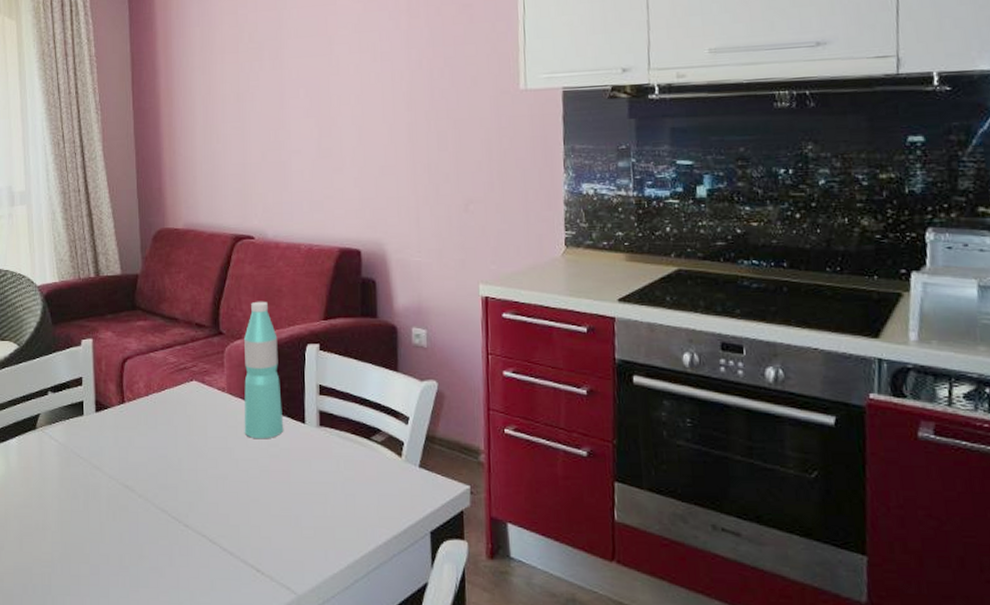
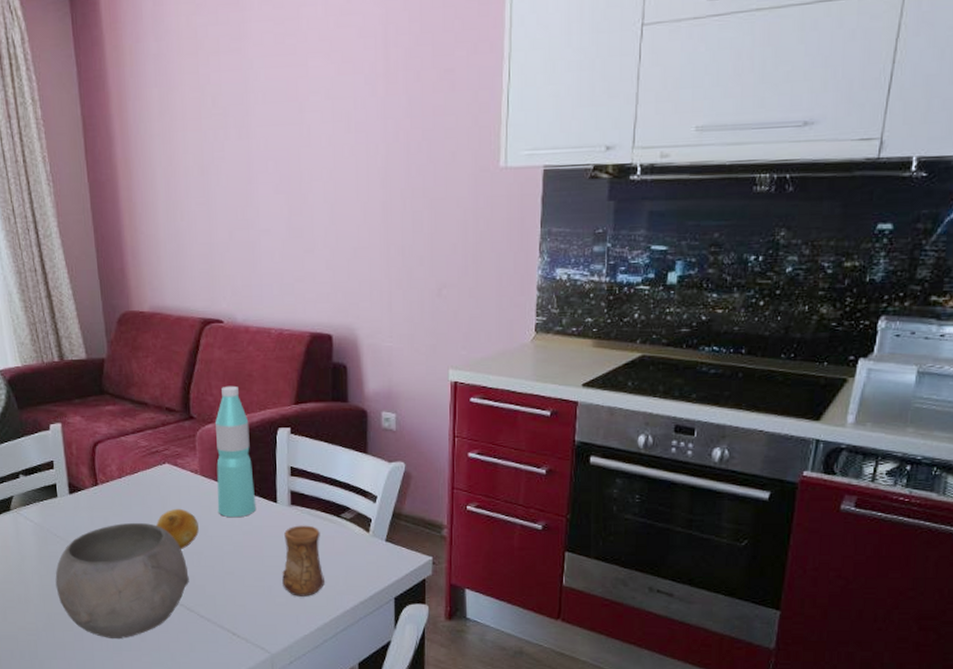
bowl: none [75,443,212,573] -> present [55,522,189,638]
fruit: none [181,428,224,473] -> present [156,508,199,549]
cup: none [310,448,355,529] -> present [282,525,324,597]

